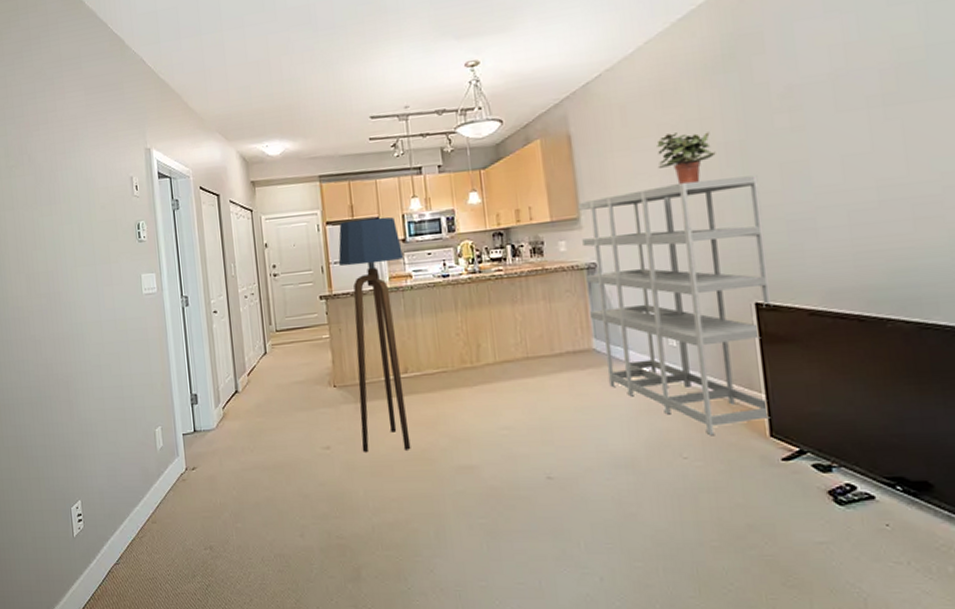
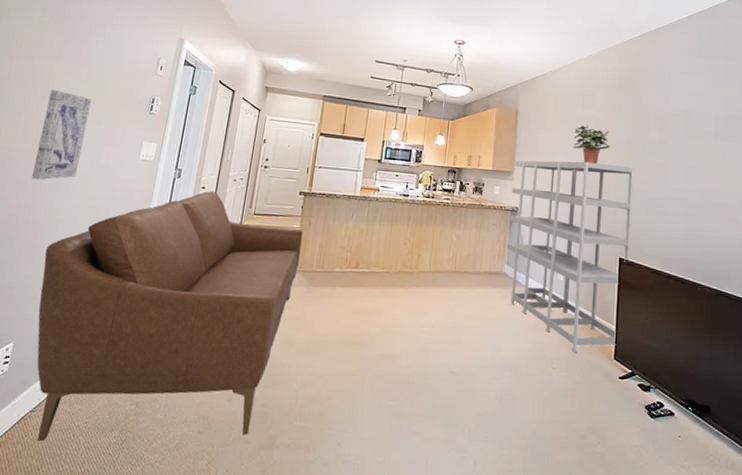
wall art: none [38,237,87,336] -> present [32,90,92,180]
sofa: none [82,313,339,592] -> present [37,190,303,442]
floor lamp: present [338,217,411,452] -> none [304,136,377,334]

